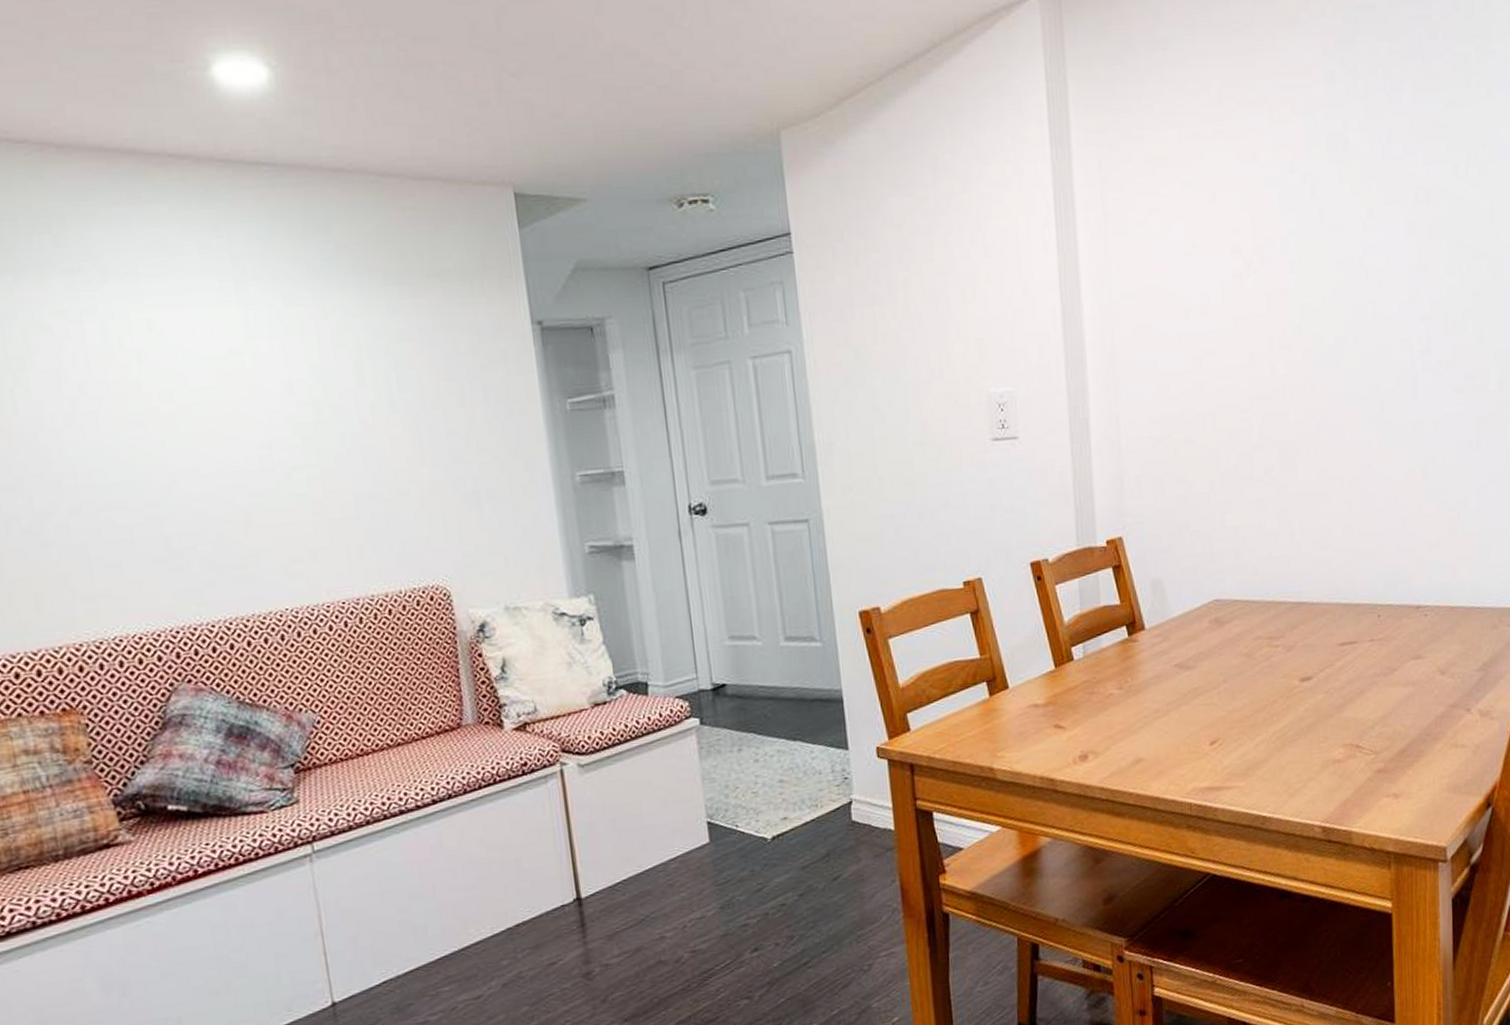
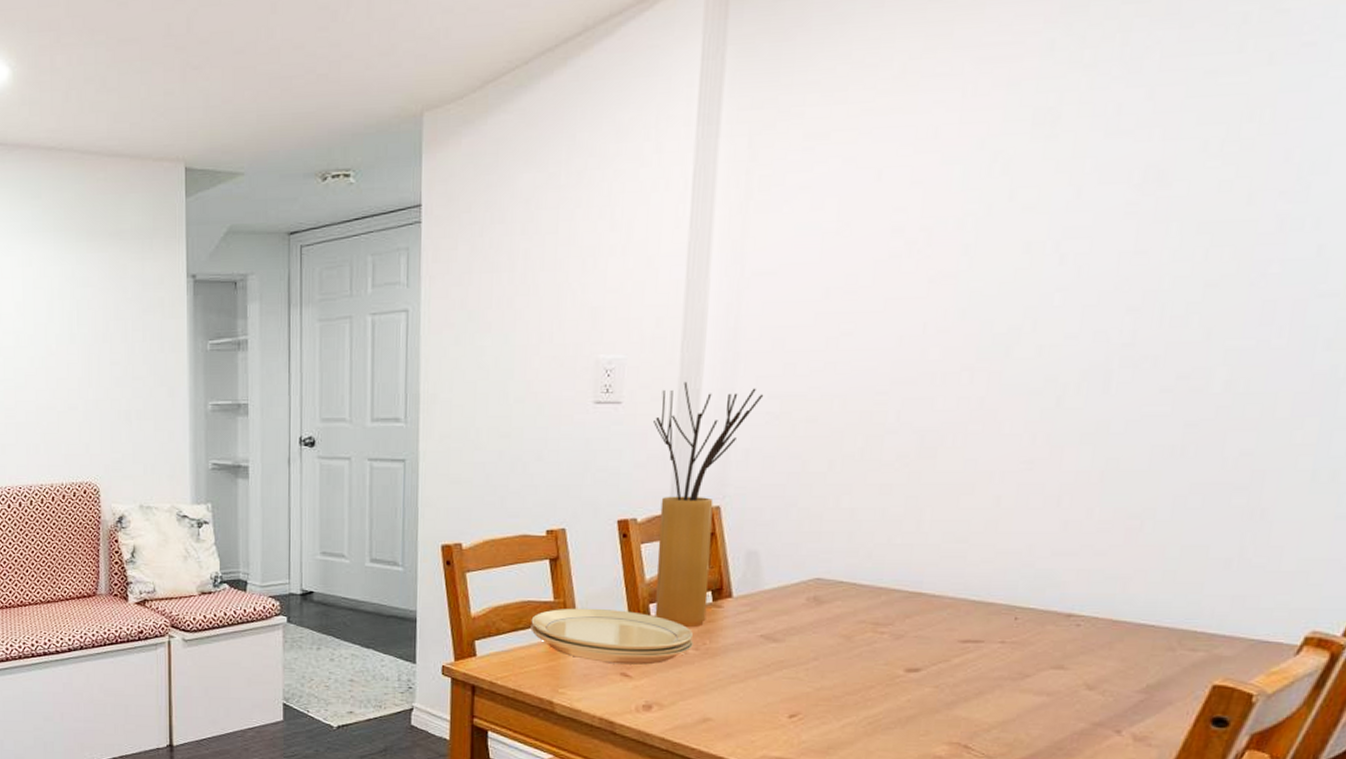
plate: none [960,658,1117,717] -> present [531,608,693,665]
vase: none [1050,411,1146,667] -> present [653,381,764,627]

